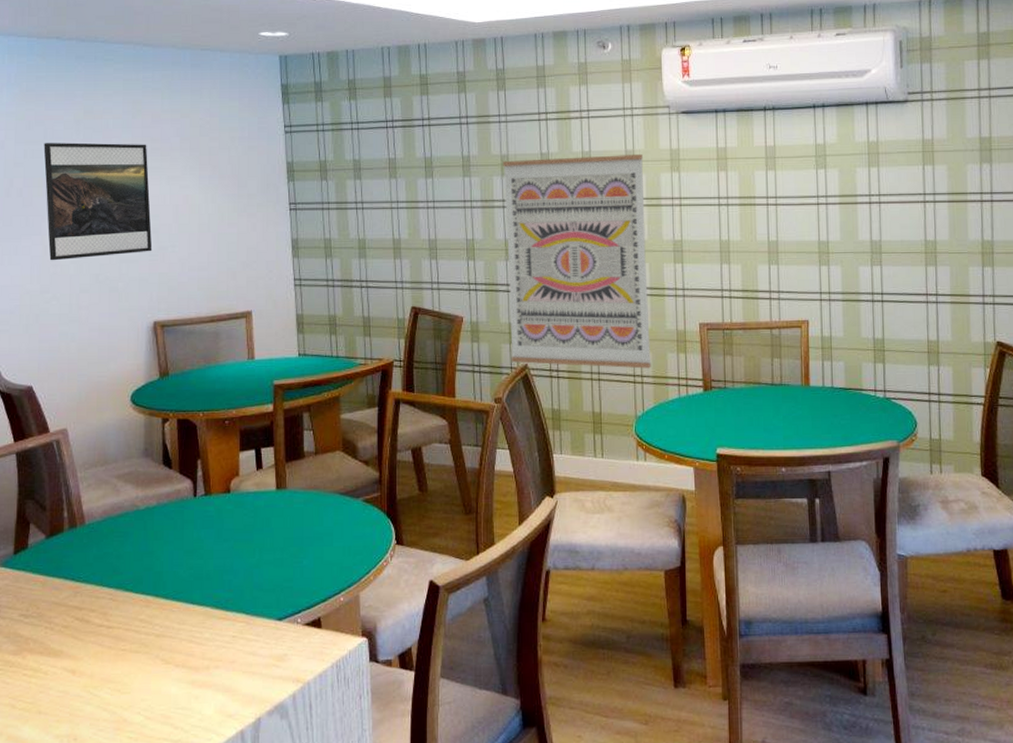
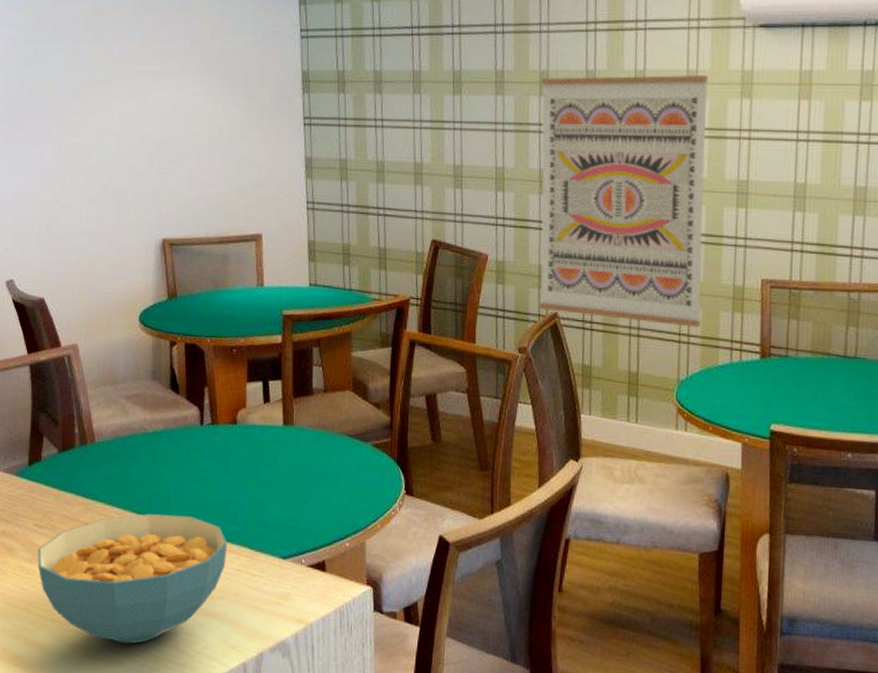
cereal bowl: none [22,588,223,727] -> present [37,514,228,644]
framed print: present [43,142,153,261] -> none [53,42,162,169]

